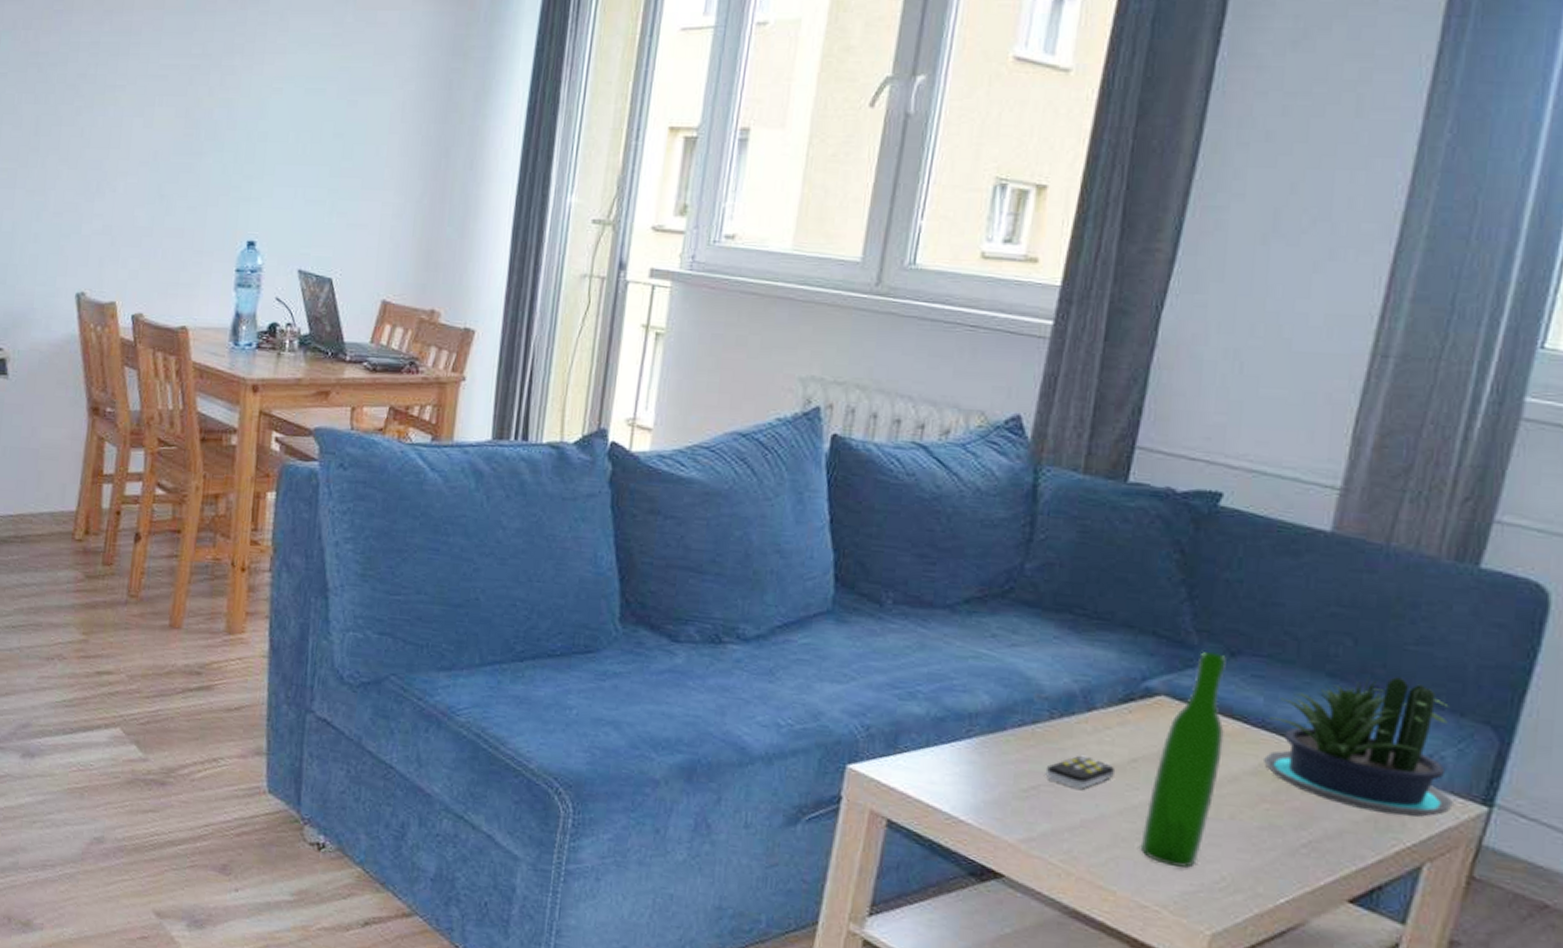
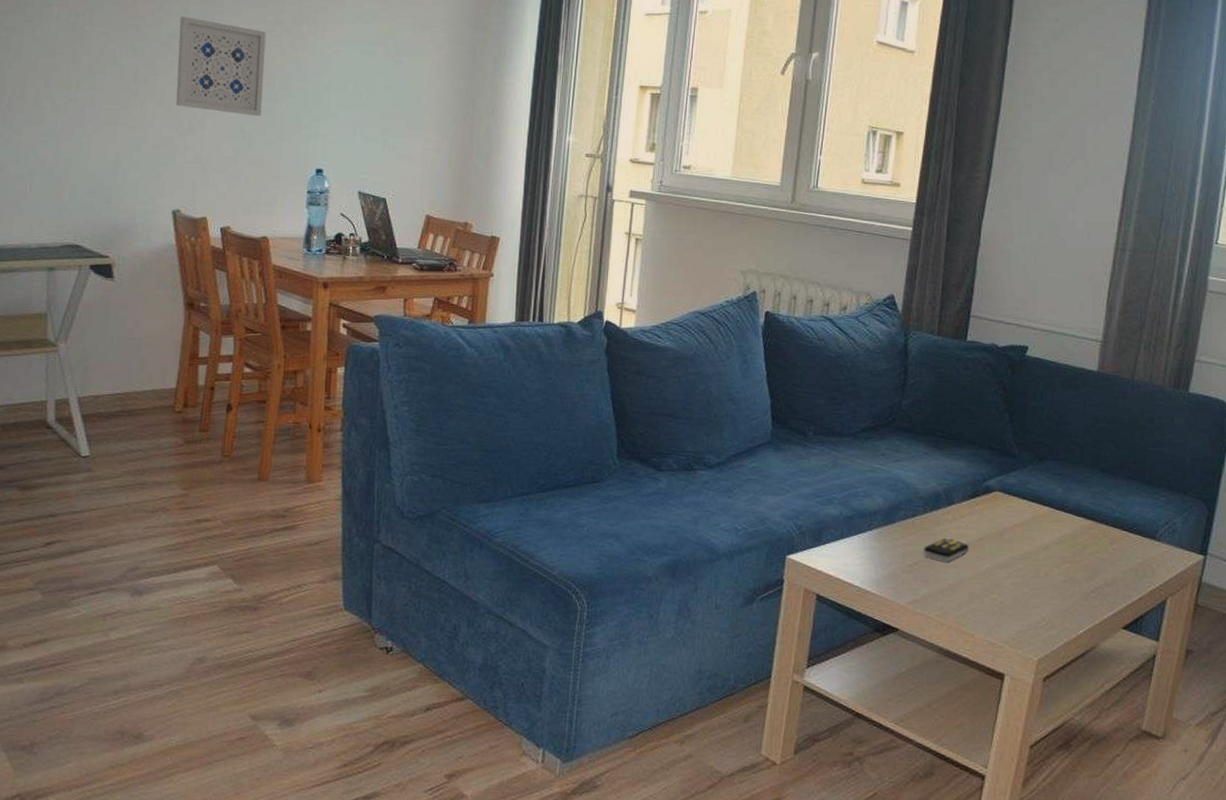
wall art: none [82,51,191,176] -> present [175,16,266,117]
wine bottle: present [1140,651,1226,868] -> none [988,458,1038,613]
potted plant: present [1262,676,1453,817] -> none [1063,470,1183,566]

